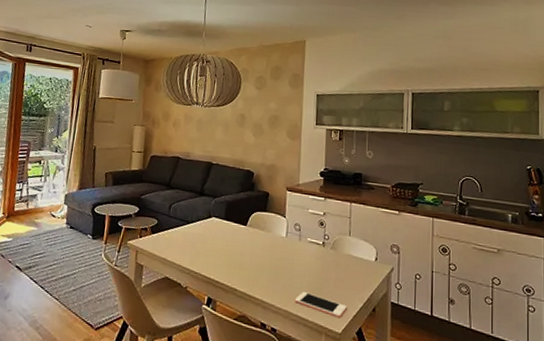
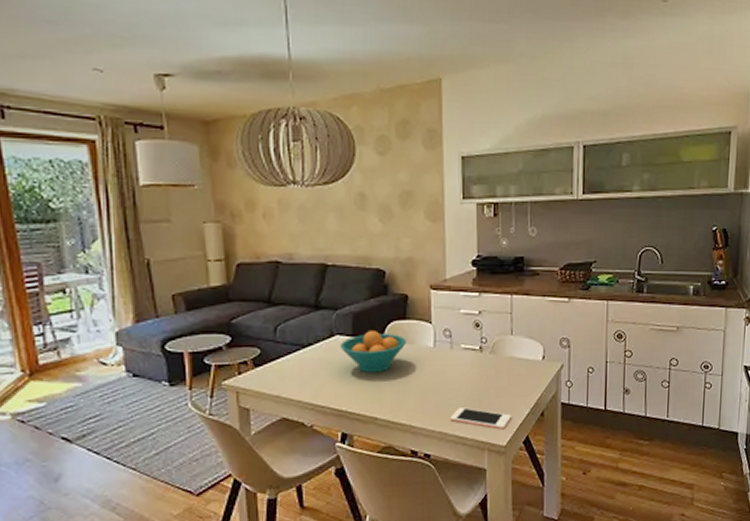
fruit bowl: none [214,217,265,252] -> present [339,331,406,373]

